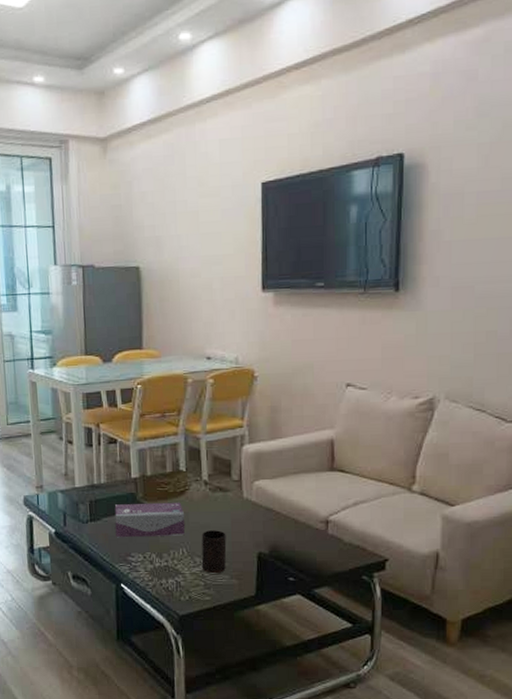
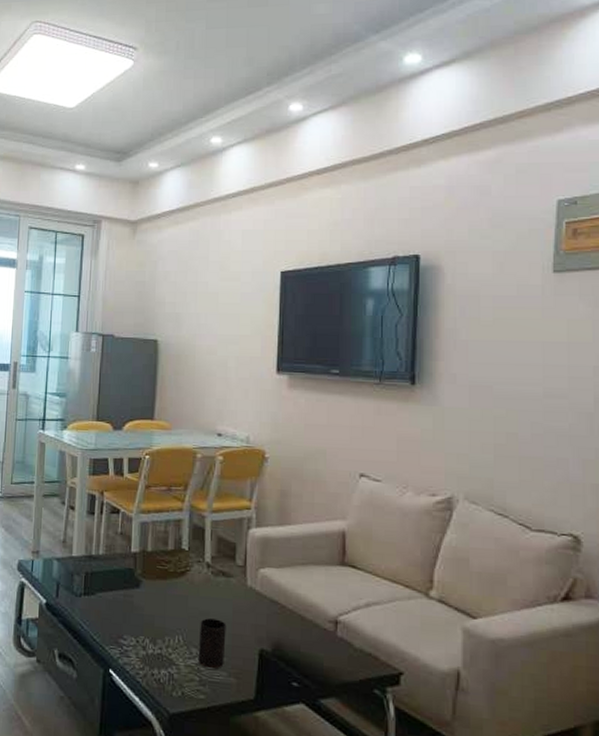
tissue box: present [114,502,185,538] -> none [109,579,184,622]

